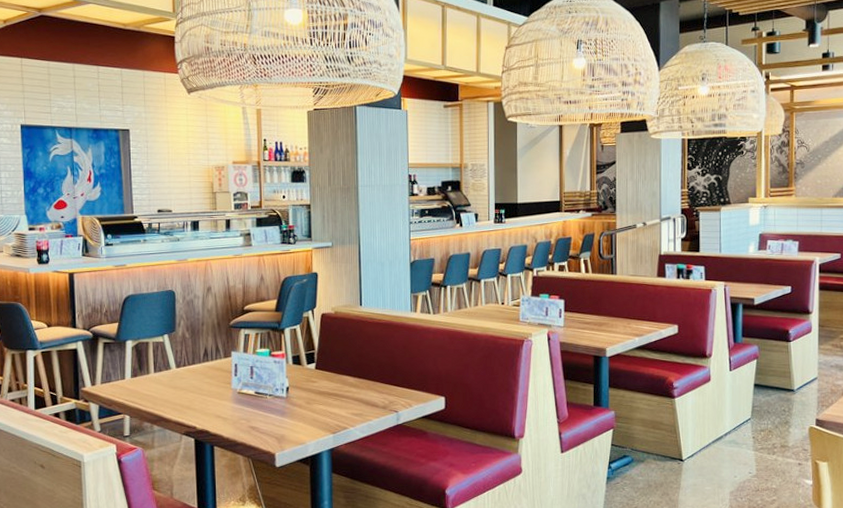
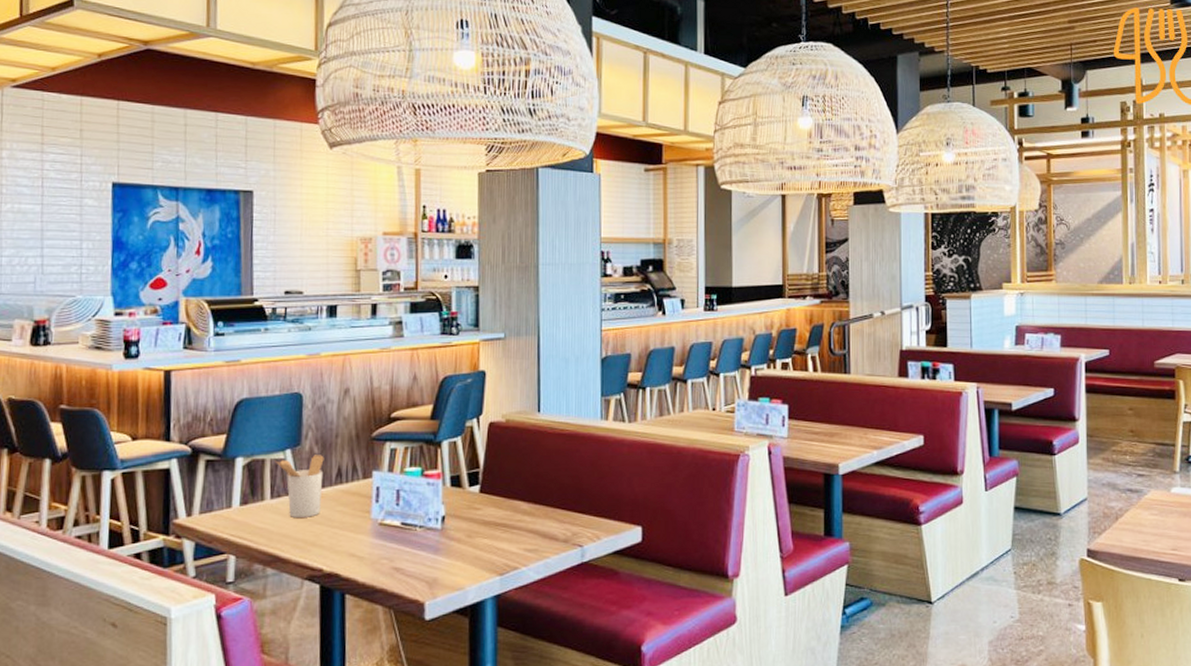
utensil holder: none [156,339,194,387] -> present [275,455,324,517]

